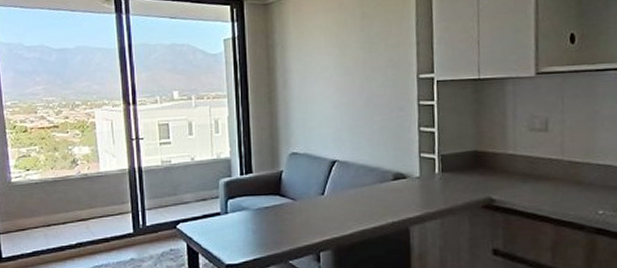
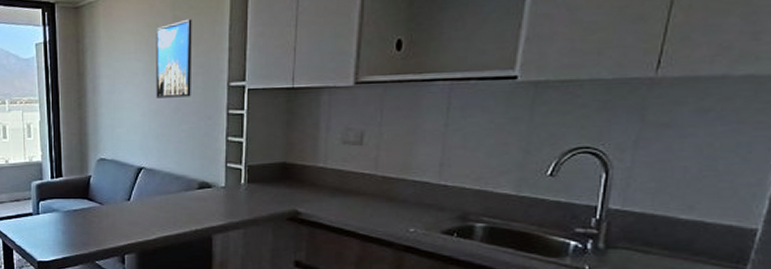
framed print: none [345,15,382,91] -> present [156,18,192,98]

